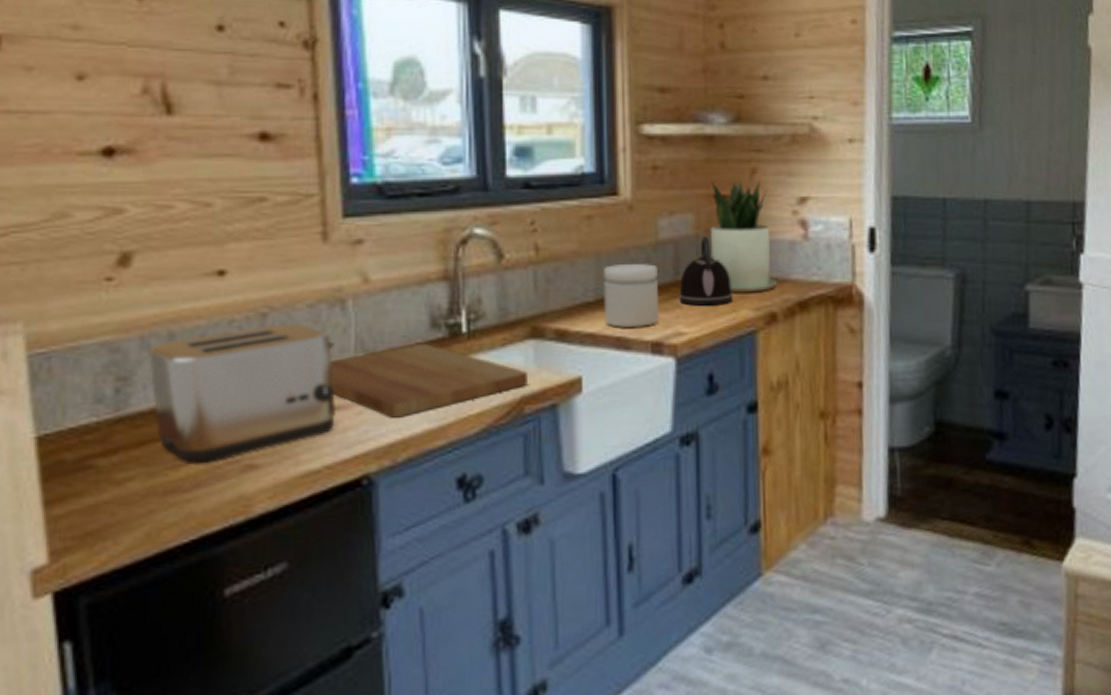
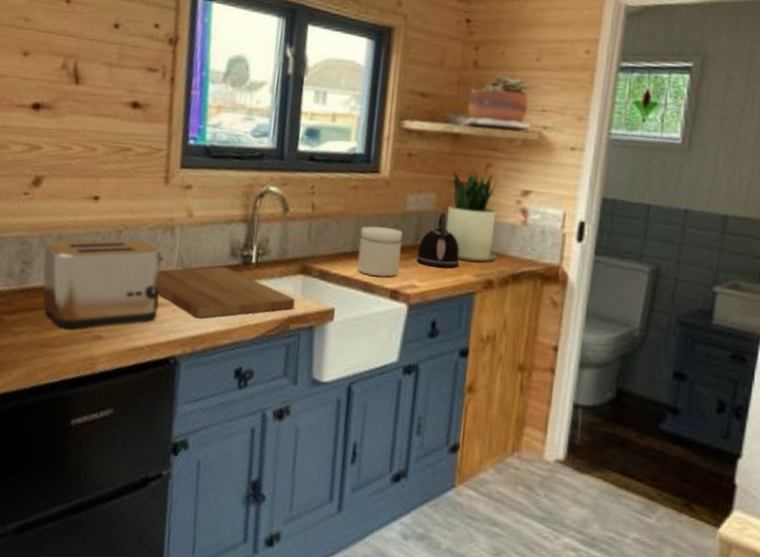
succulent plant: none [717,58,799,127] -> present [463,75,531,133]

